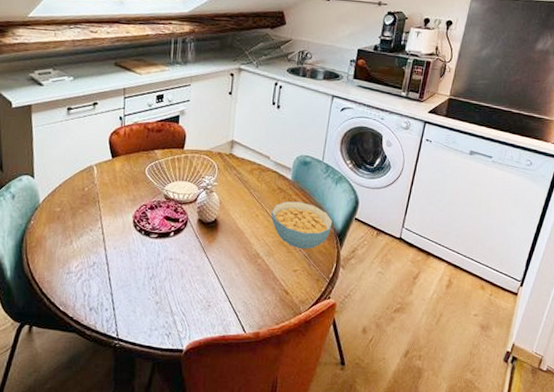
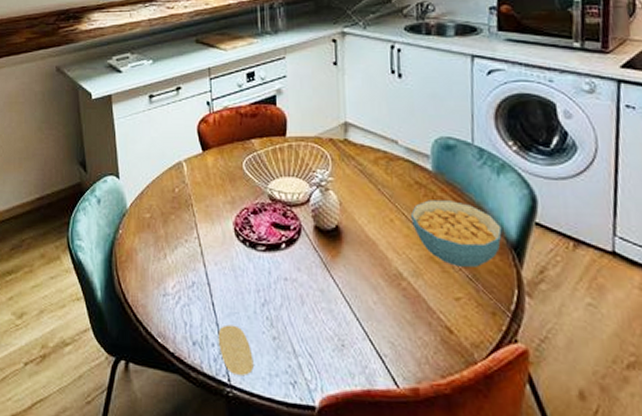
coaster: none [111,294,139,331] -> present [218,324,254,375]

